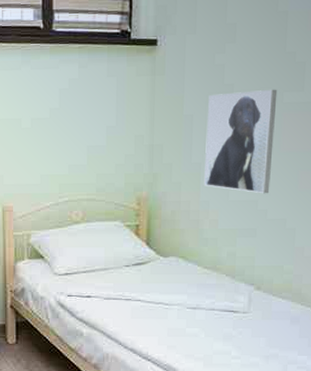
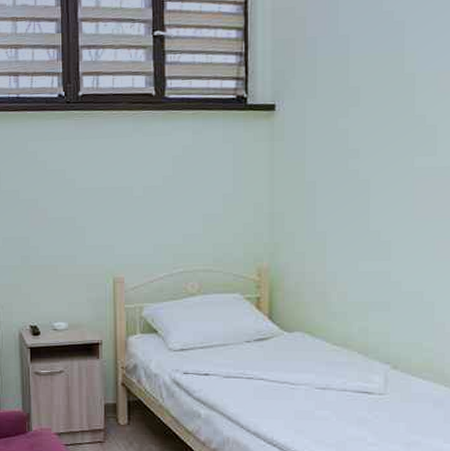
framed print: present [204,89,278,194] -> none [330,153,407,265]

